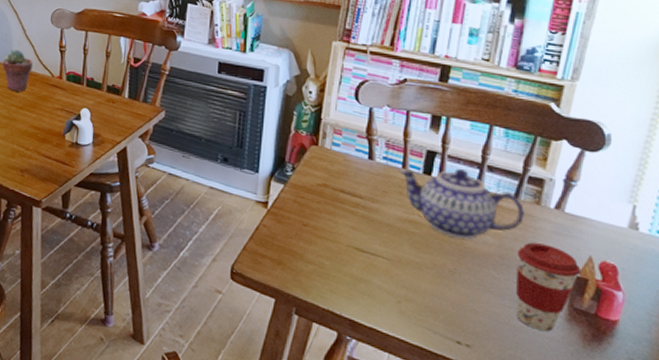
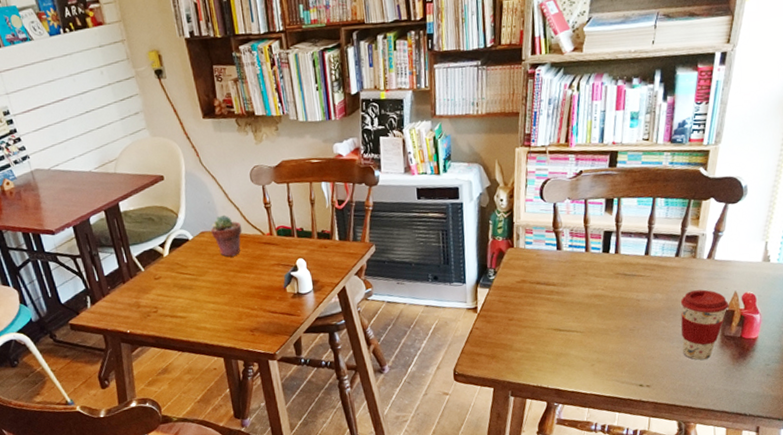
teapot: present [398,168,524,240] -> none [582,241,684,302]

